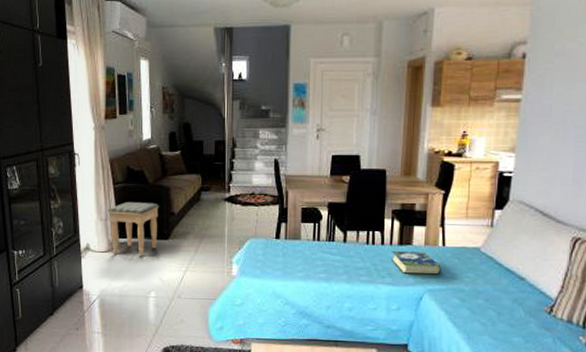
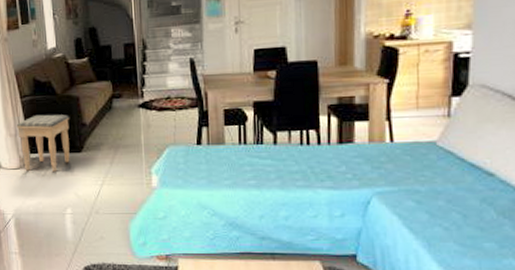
book: present [392,251,441,275] -> none [330,150,391,176]

